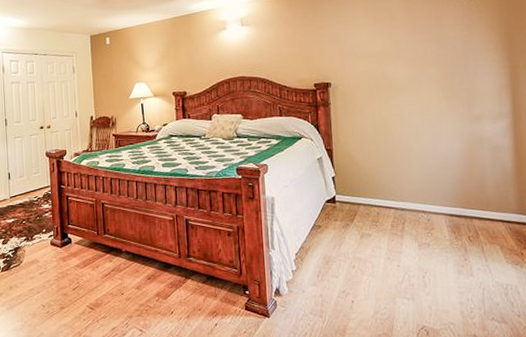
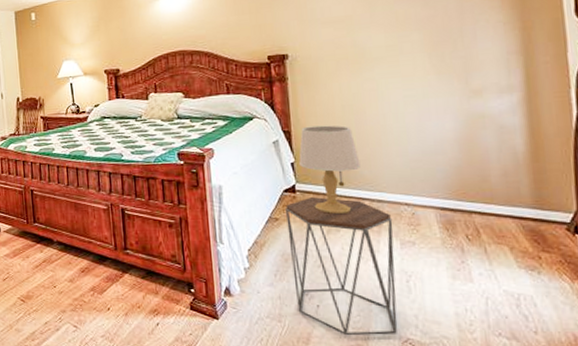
side table: none [327,207,415,327] -> present [285,197,397,336]
table lamp: none [338,144,388,221] -> present [299,125,361,214]

